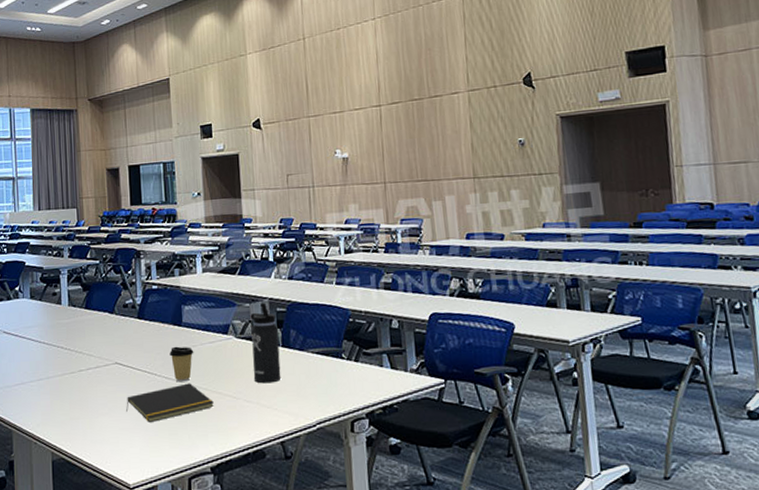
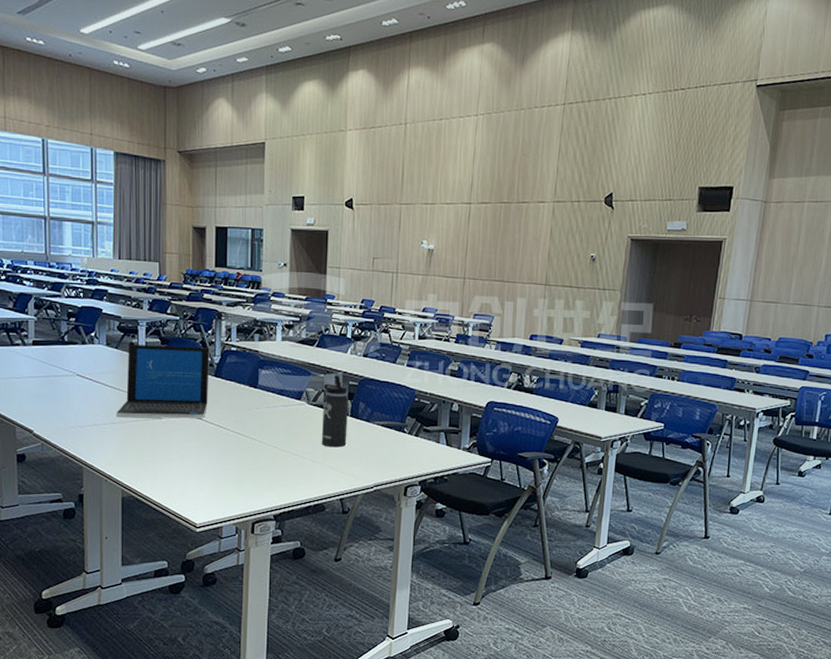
laptop: none [43,289,133,373] -> present [116,344,210,419]
notepad: present [126,383,214,422] -> none [197,440,282,472]
coffee cup: present [169,346,194,382] -> none [243,406,267,439]

